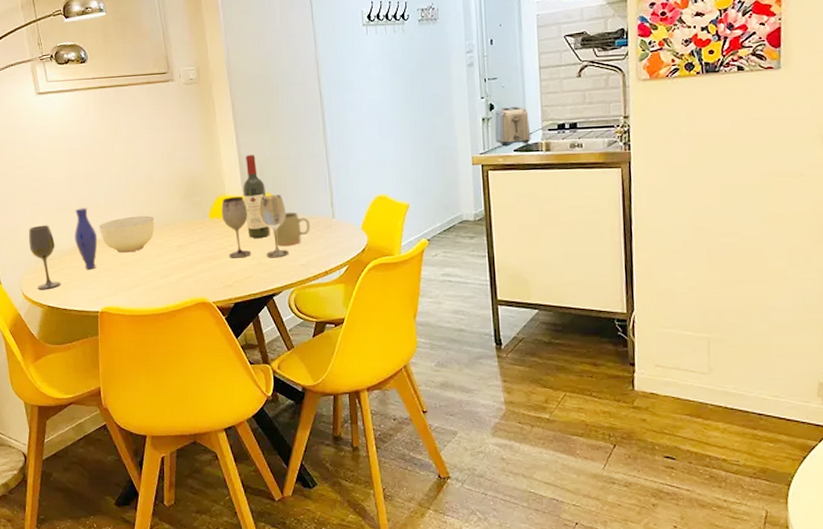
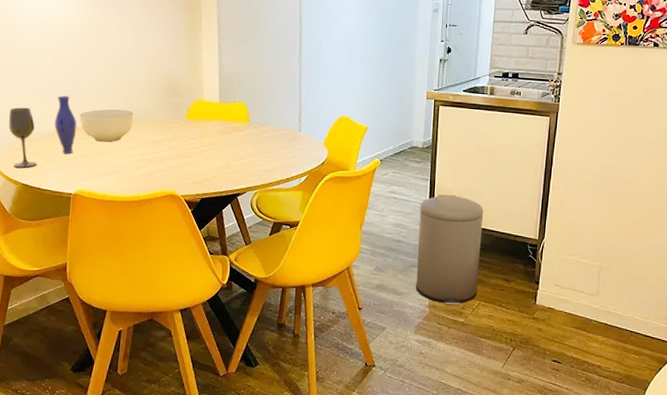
wineglass: present [221,195,289,258] -> none [197,102,258,162]
wine bottle: present [242,155,270,238] -> none [219,65,241,142]
mug: present [275,211,311,246] -> none [245,121,278,152]
pedal bin: none [480,271,561,400] -> present [416,194,484,306]
toaster: present [494,106,531,146] -> none [448,52,480,87]

